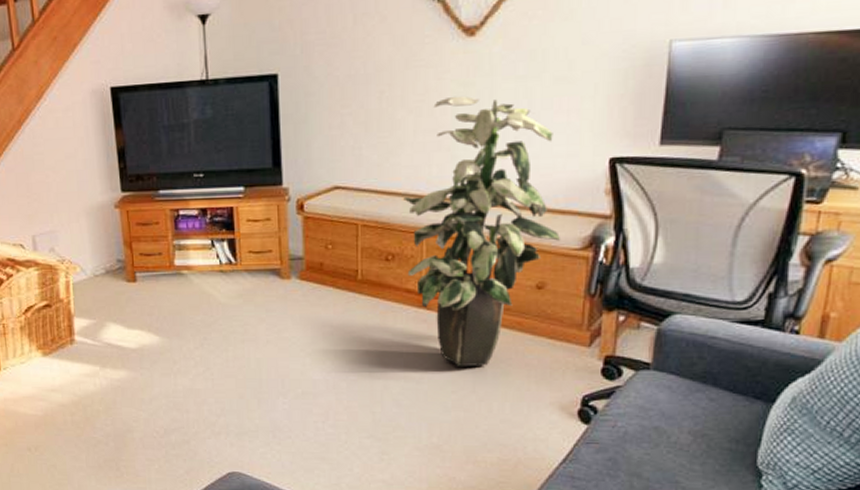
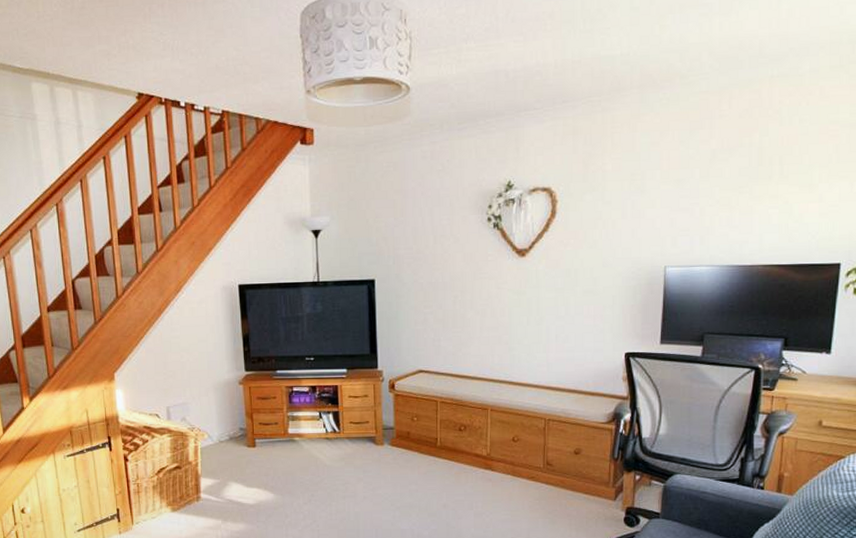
indoor plant: present [403,95,560,368] -> none [473,302,591,518]

